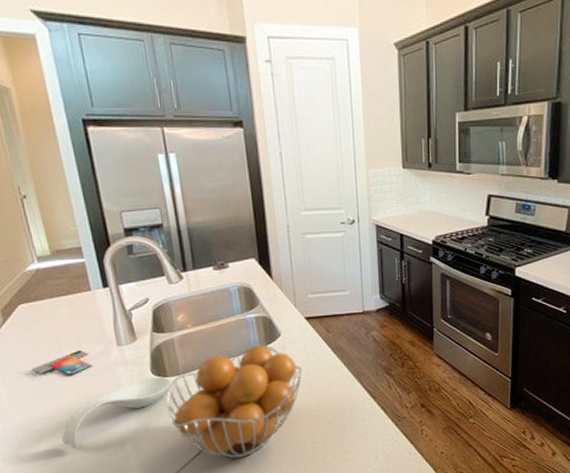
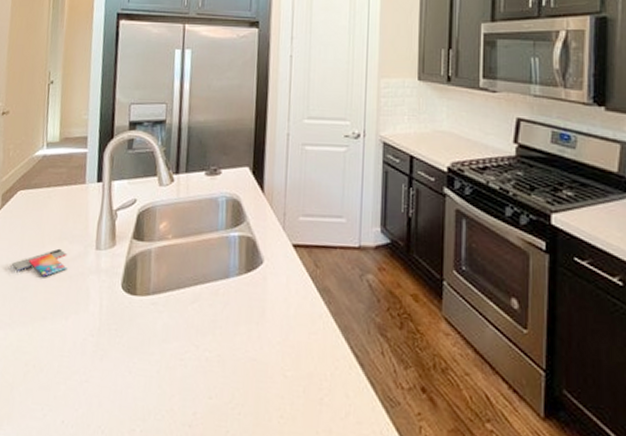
spoon rest: present [62,376,171,448] -> none [17,292,139,367]
fruit basket: present [166,345,302,458] -> none [127,271,281,420]

